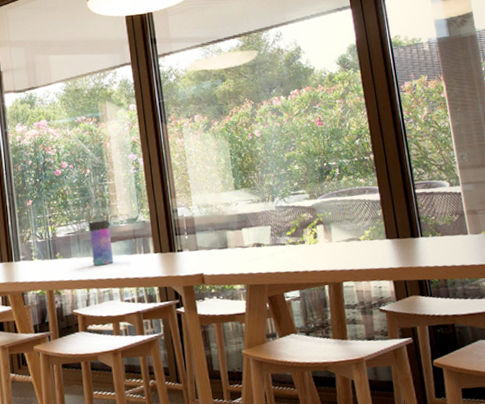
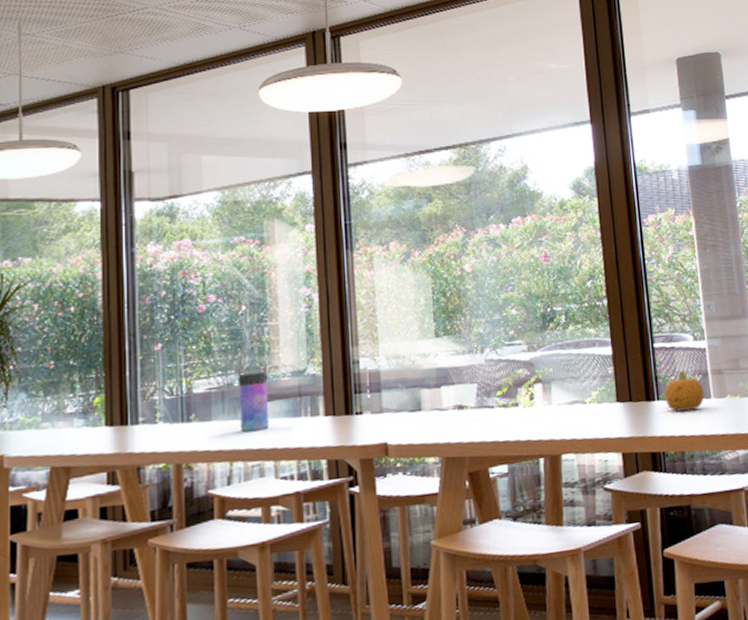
fruit: none [427,211,462,246] -> present [664,370,705,412]

